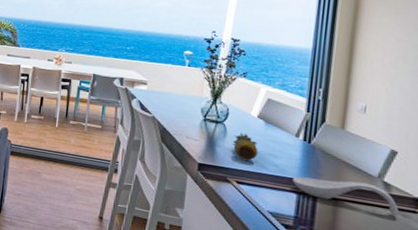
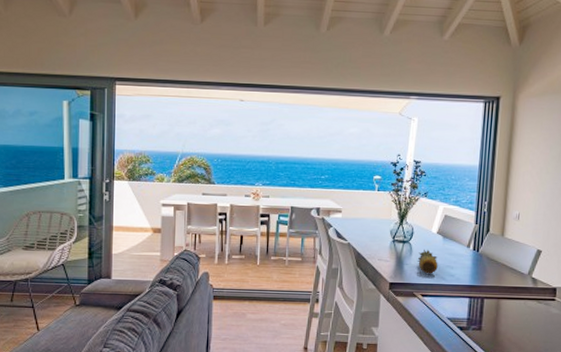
spoon rest: present [291,176,400,217] -> none [465,280,543,306]

